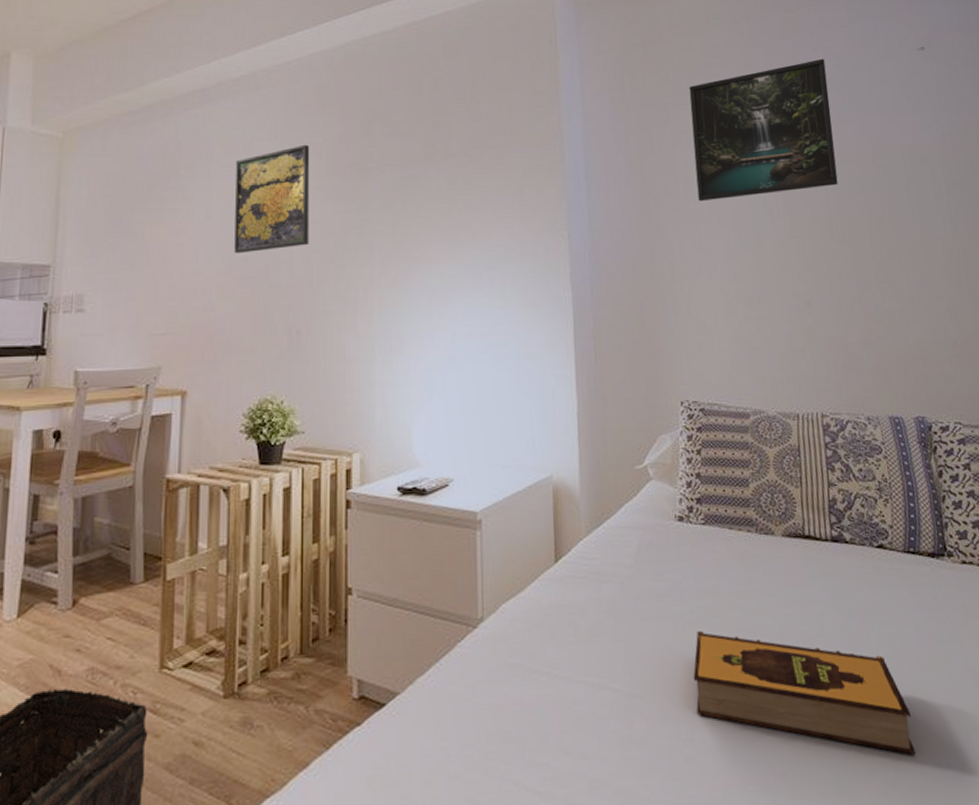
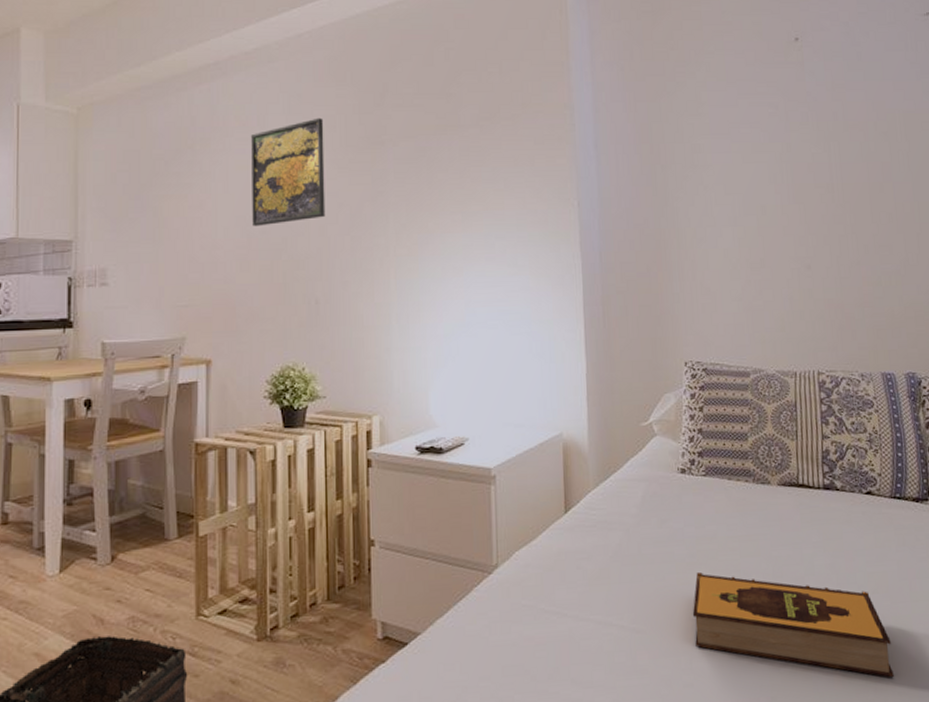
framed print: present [689,58,838,201] -> none [697,25,841,169]

